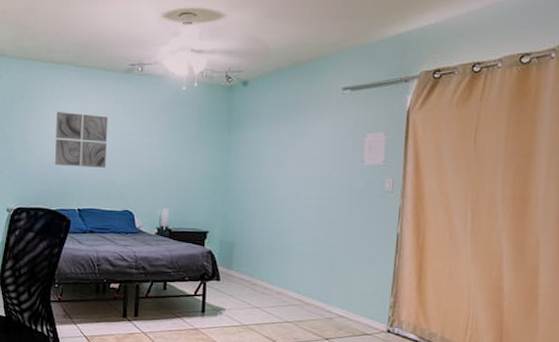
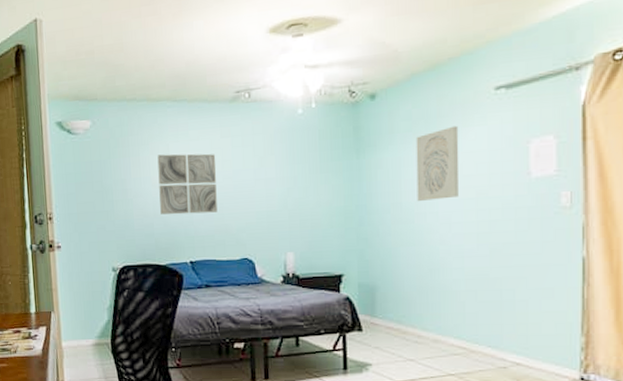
wall art: none [274,115,312,176] -> present [416,125,459,201]

